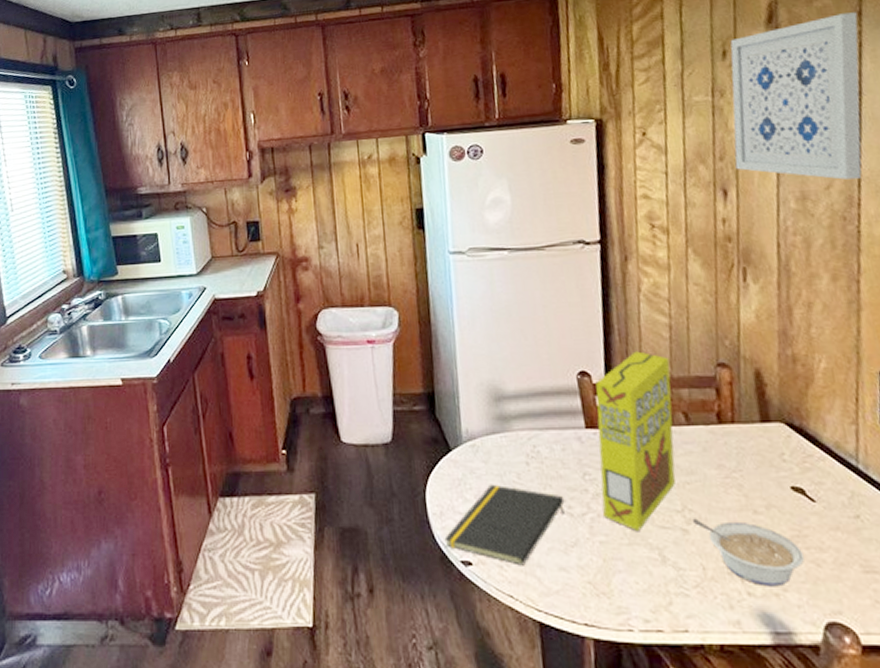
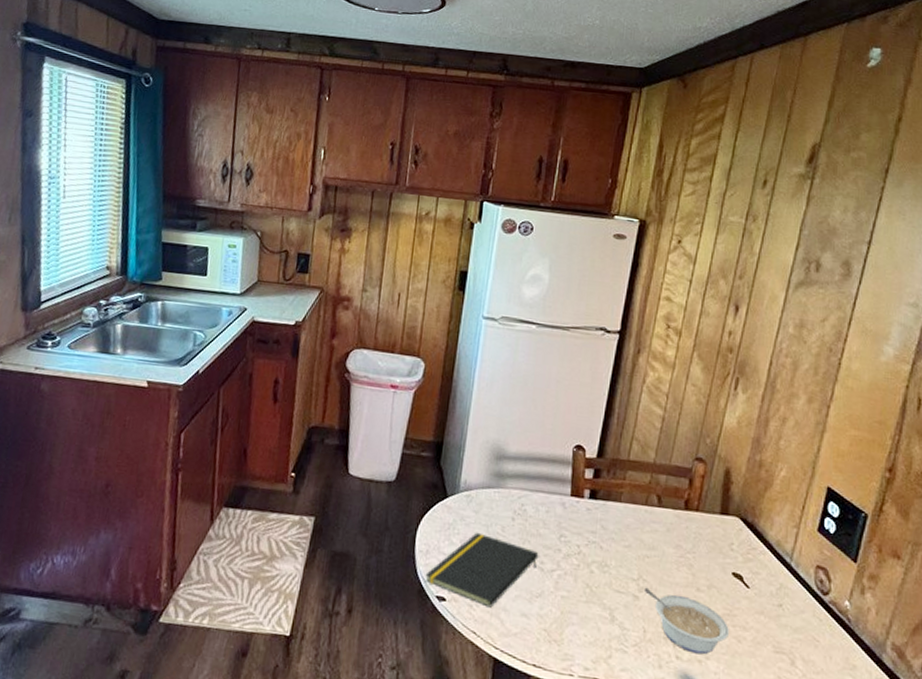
cereal box: present [595,351,676,532] -> none [570,435,656,593]
wall art: present [730,12,862,180] -> none [751,167,884,318]

